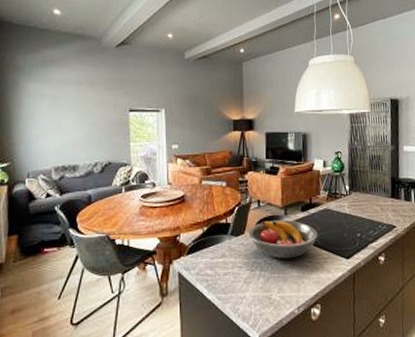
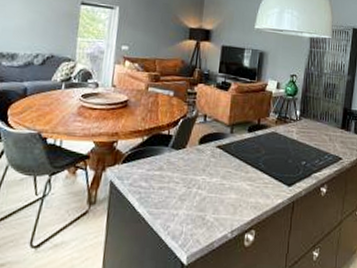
fruit bowl: present [248,219,318,259] -> none [190,136,262,180]

